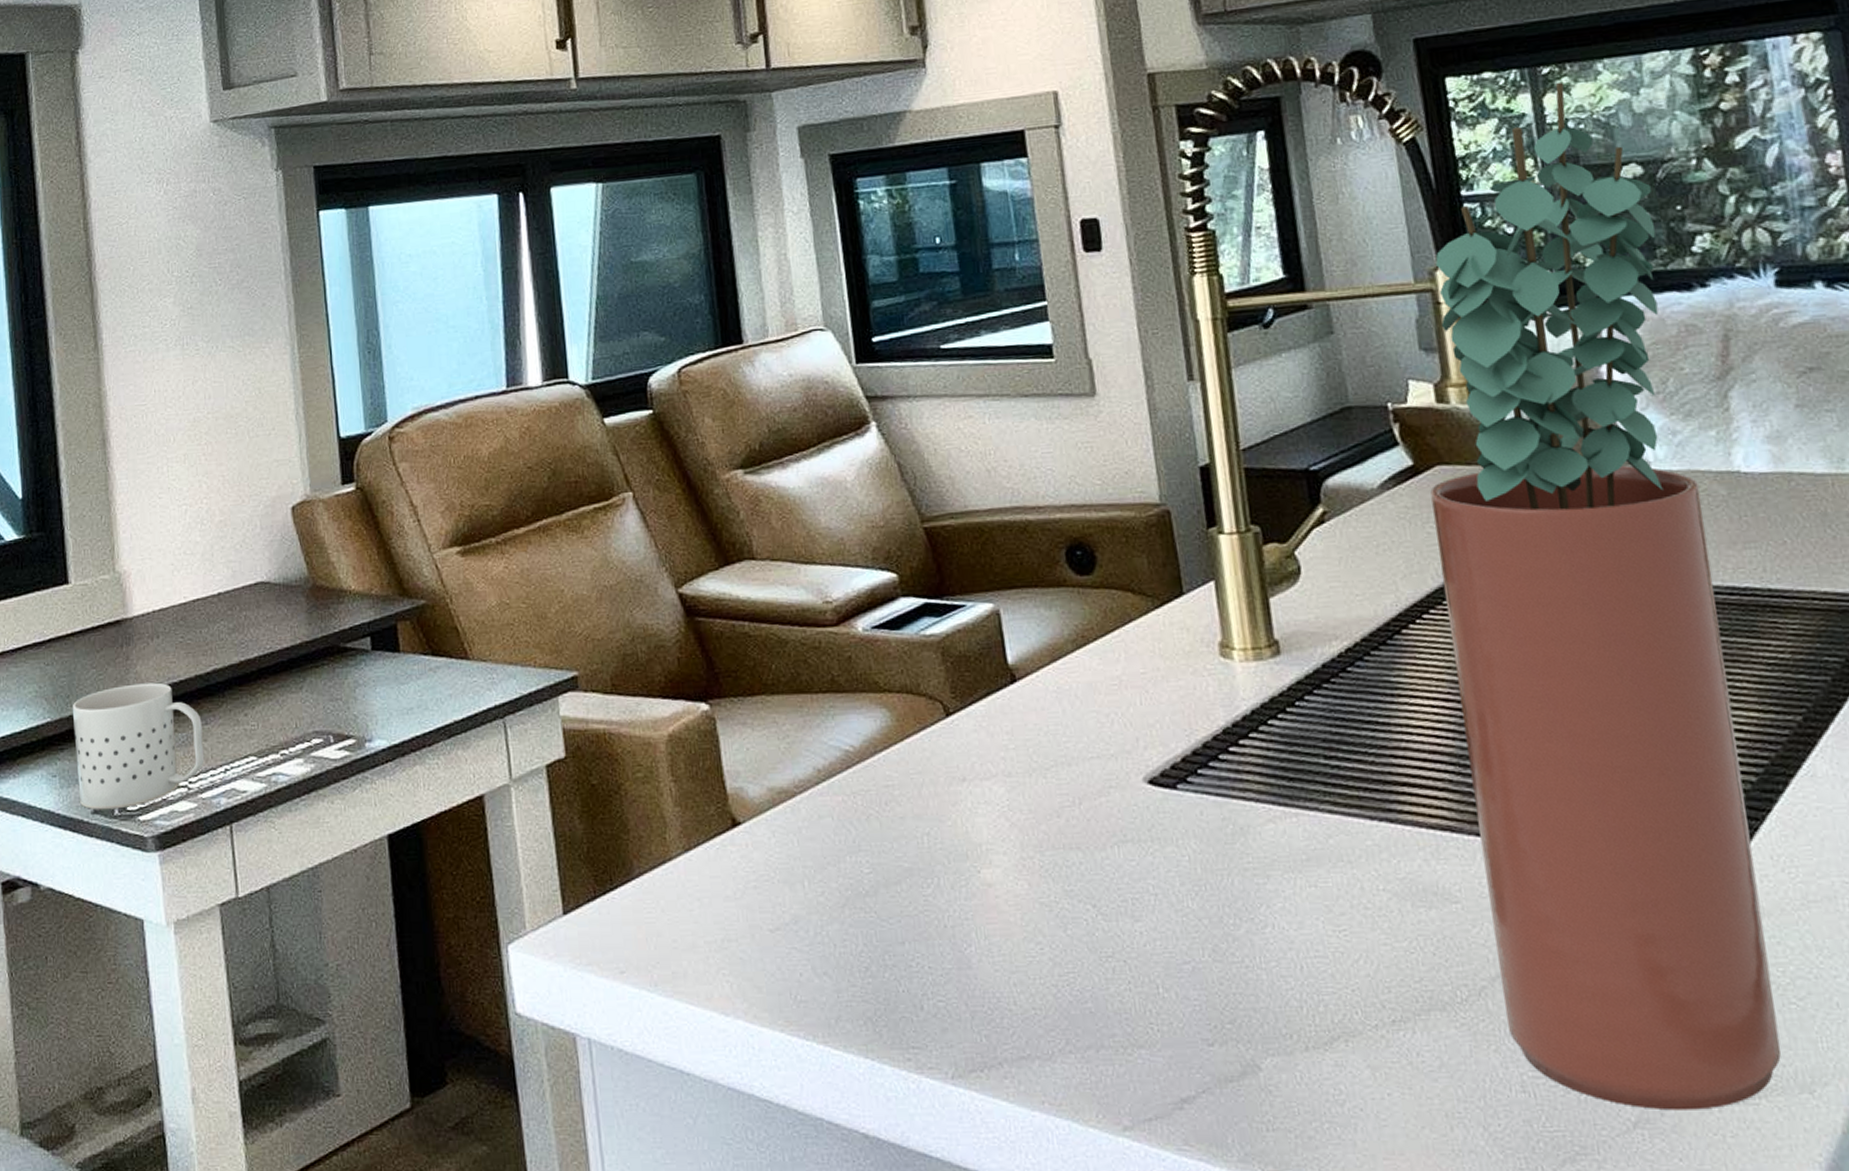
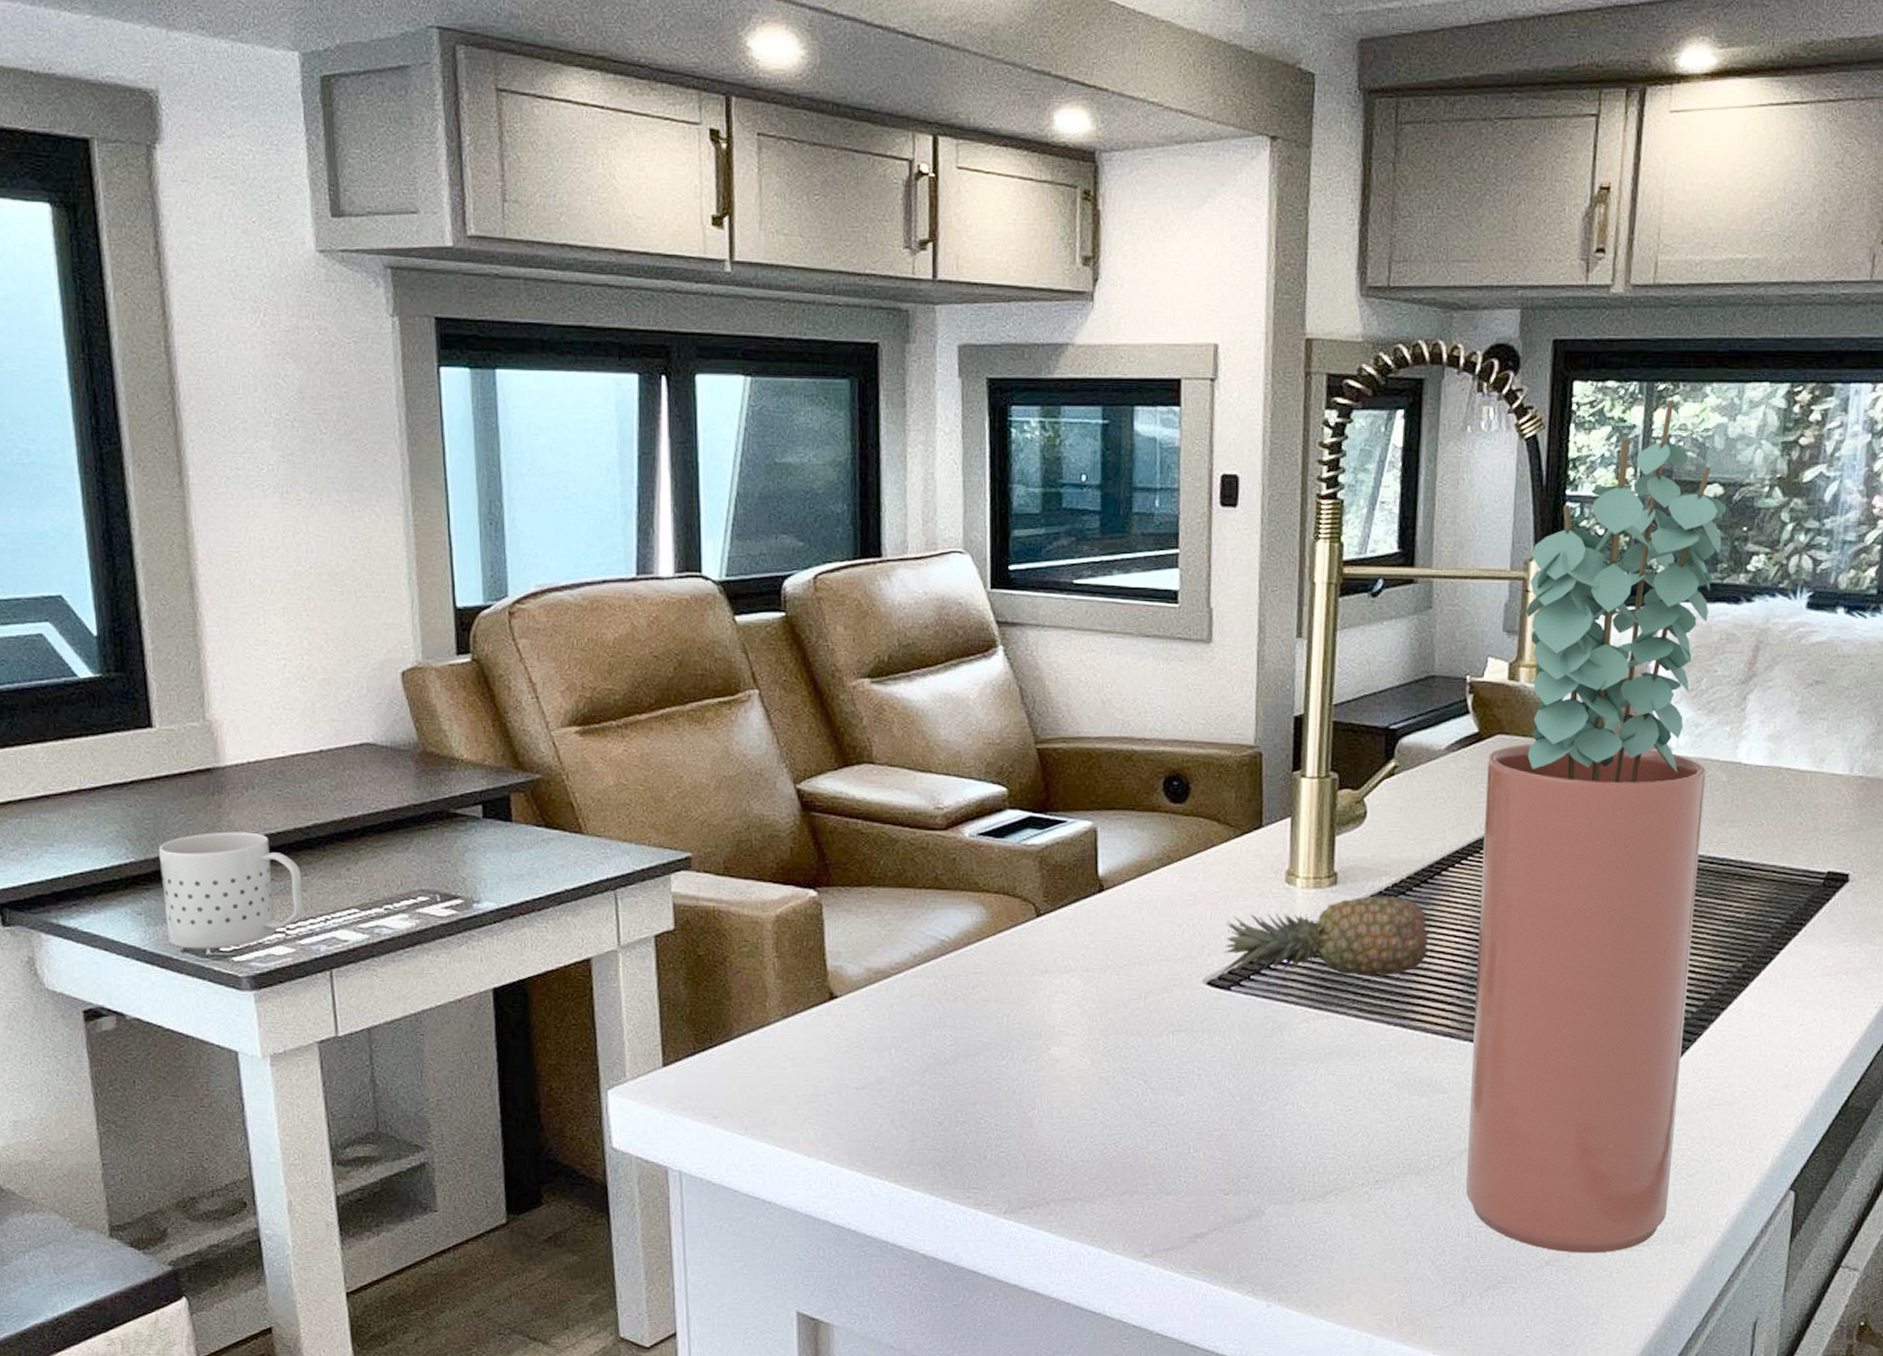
fruit: none [1159,663,1404,769] -> present [1220,896,1432,976]

